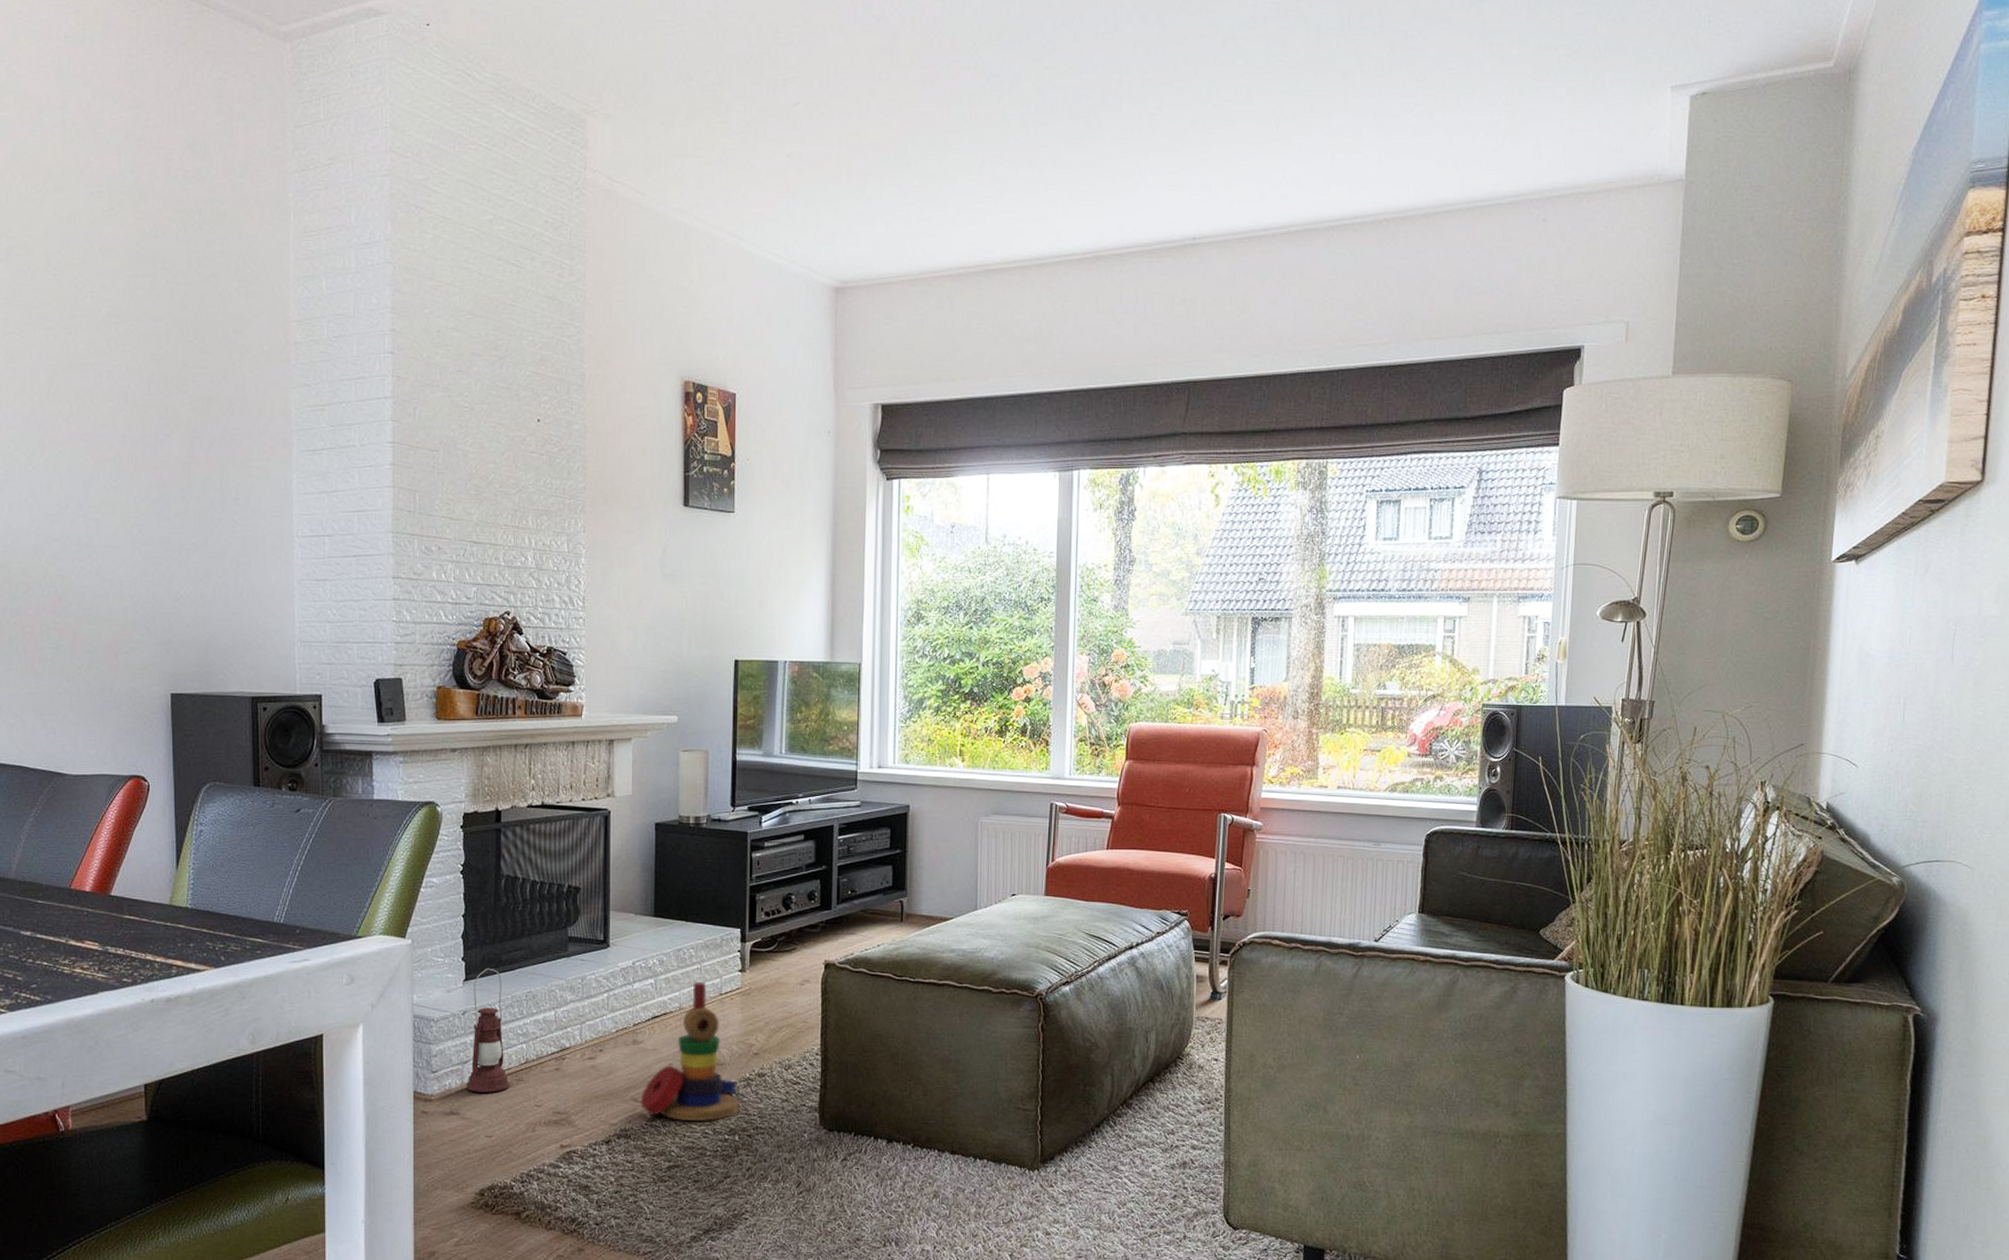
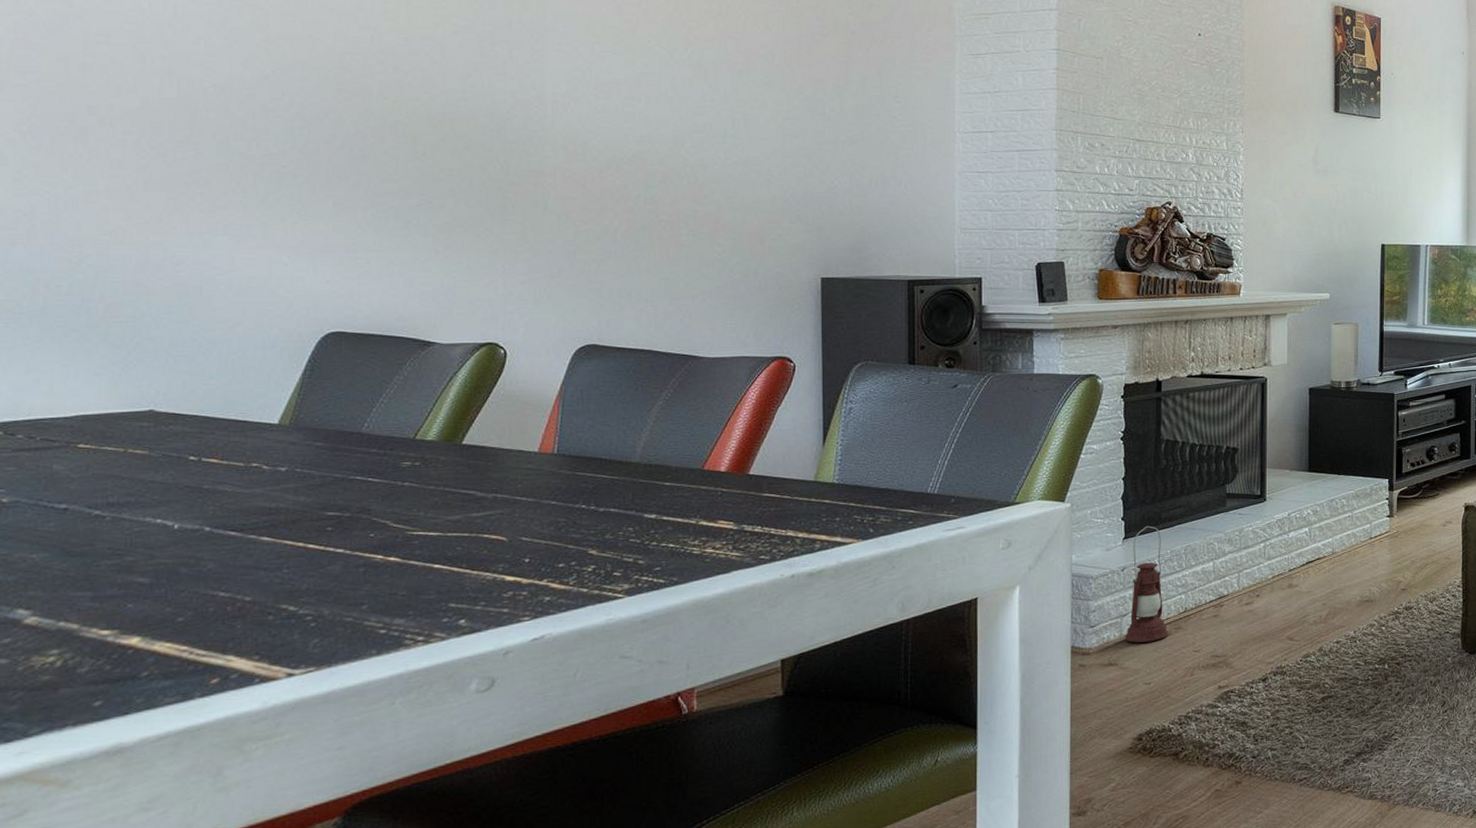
stacking toy: present [640,981,739,1121] -> none [1295,527,1388,655]

